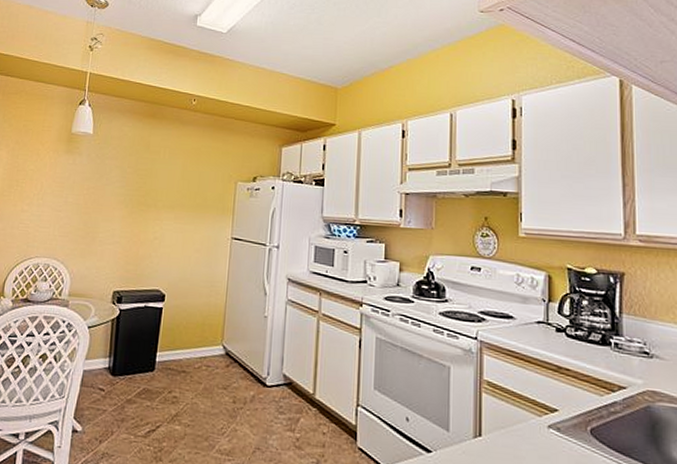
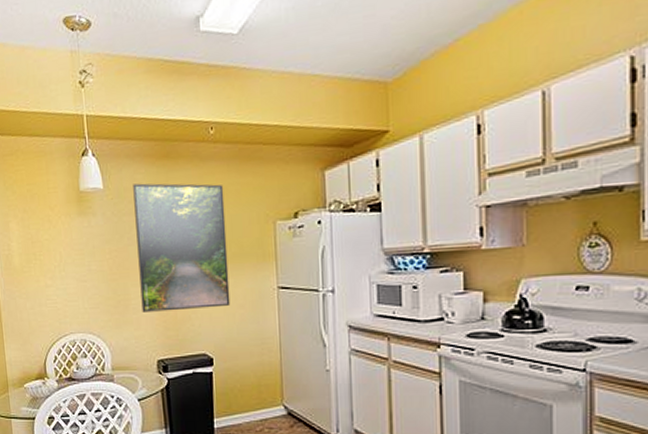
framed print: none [107,134,197,249] -> present [133,183,231,312]

